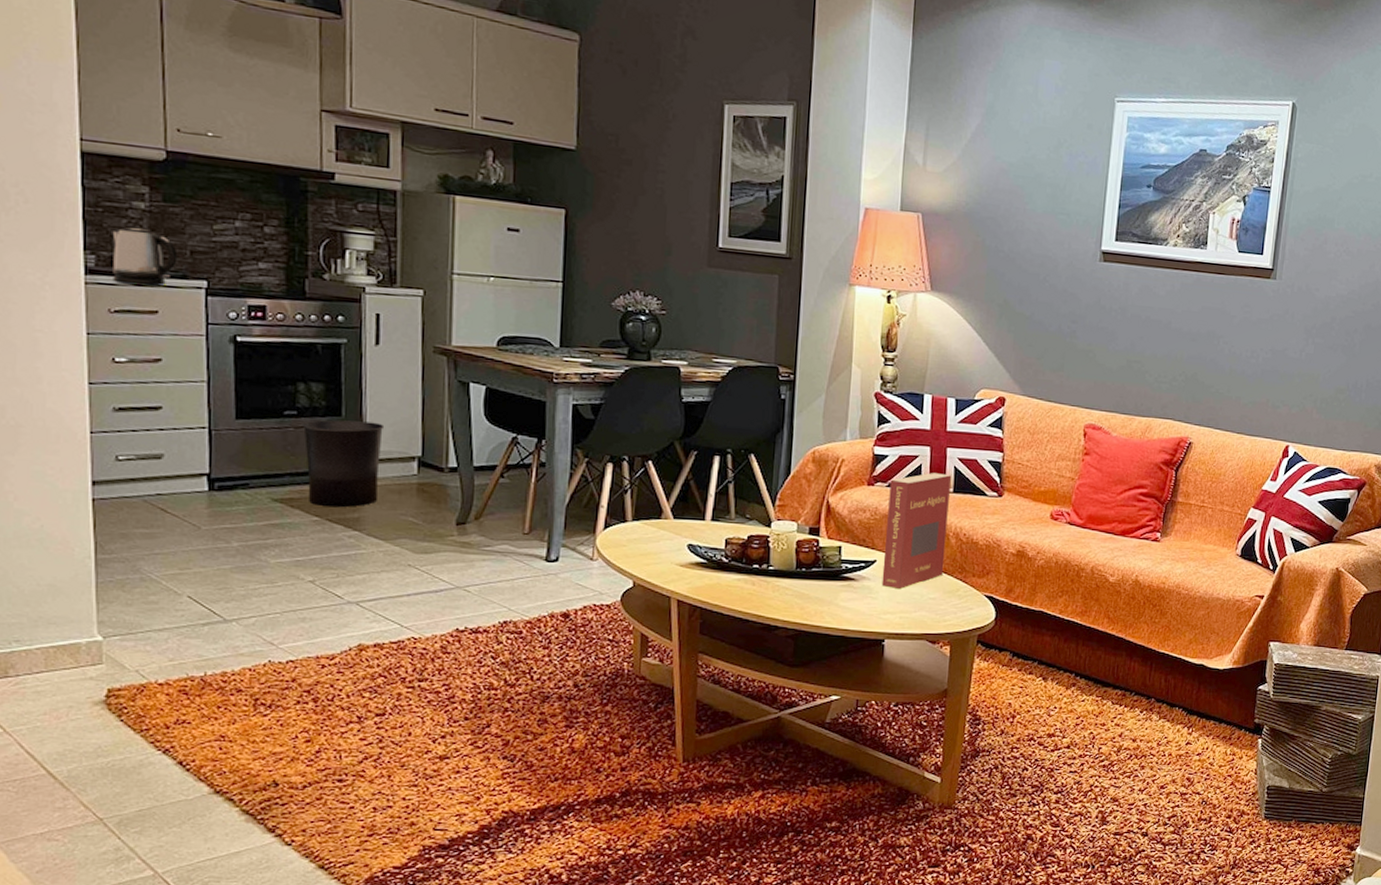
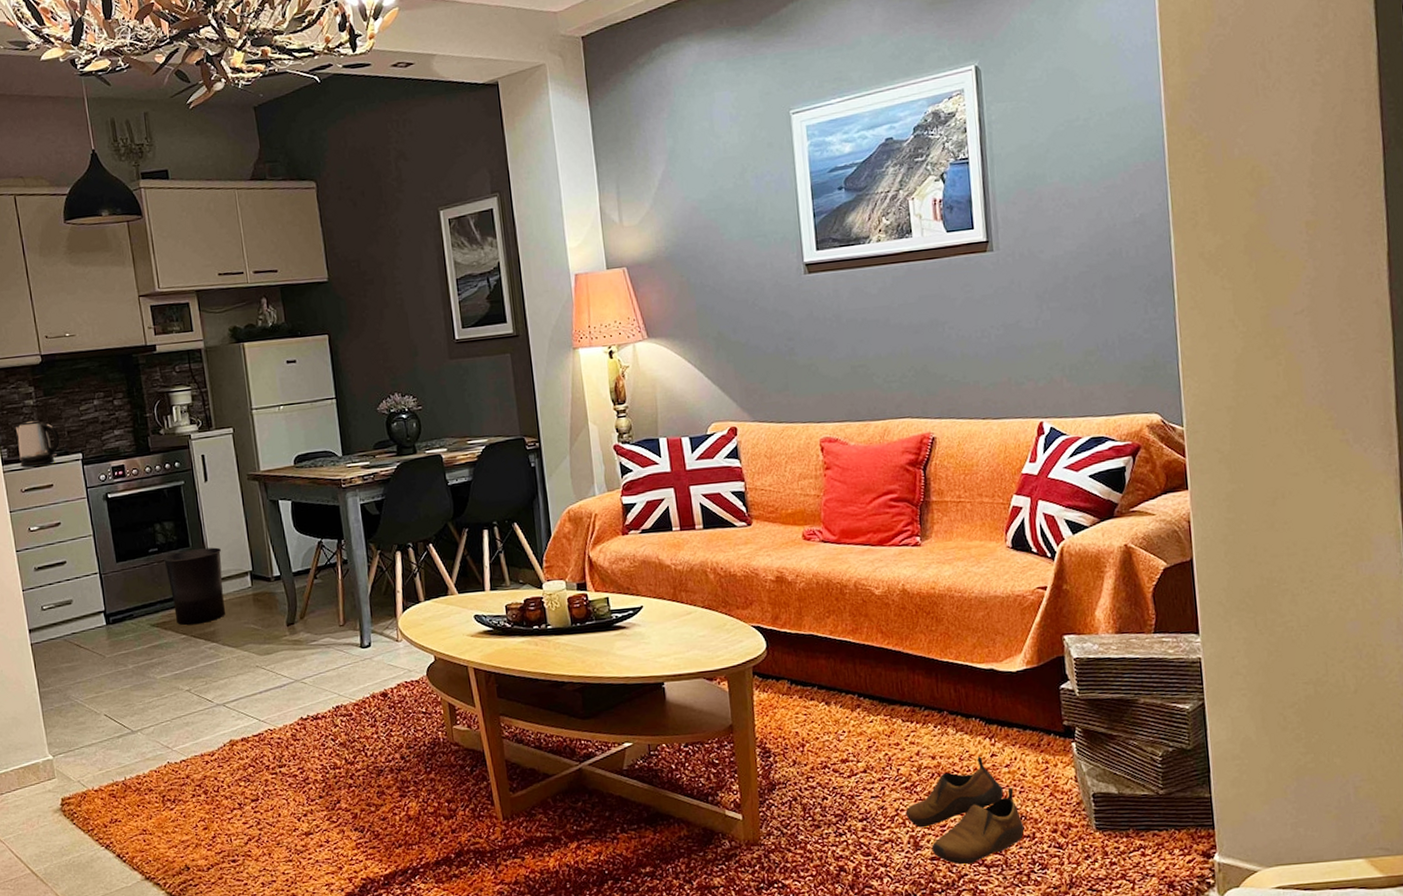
book: present [881,473,952,590] -> none [642,511,708,632]
shoe: none [1099,742,1204,841] -> present [905,755,1025,865]

